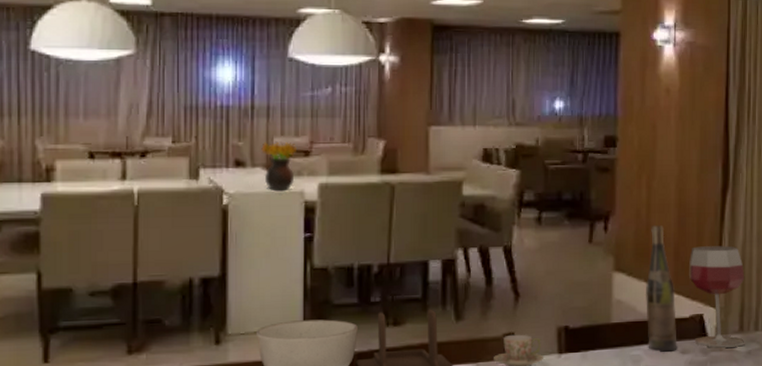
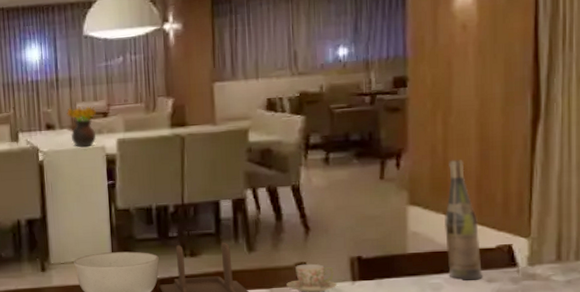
wineglass: present [688,246,745,348] -> none [493,176,564,278]

